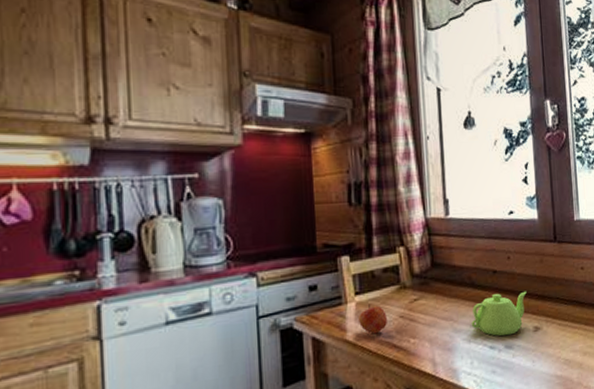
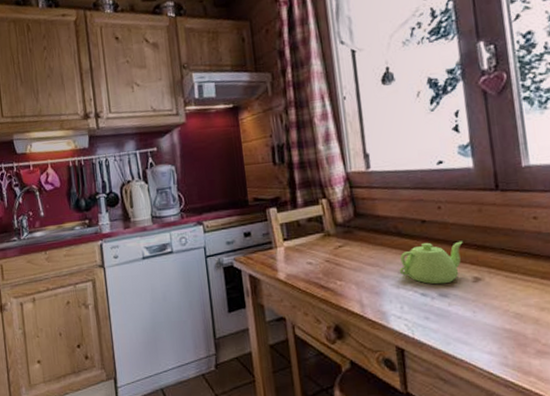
apple: present [359,304,388,334] -> none [288,249,315,275]

